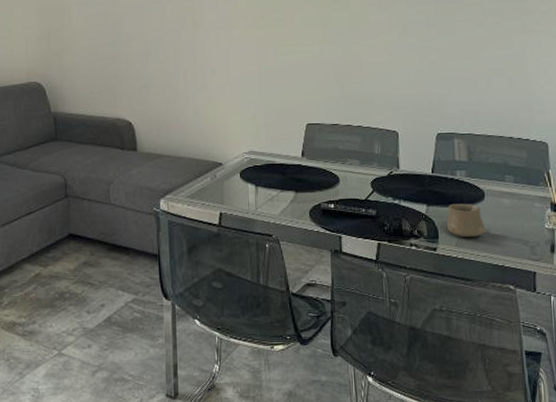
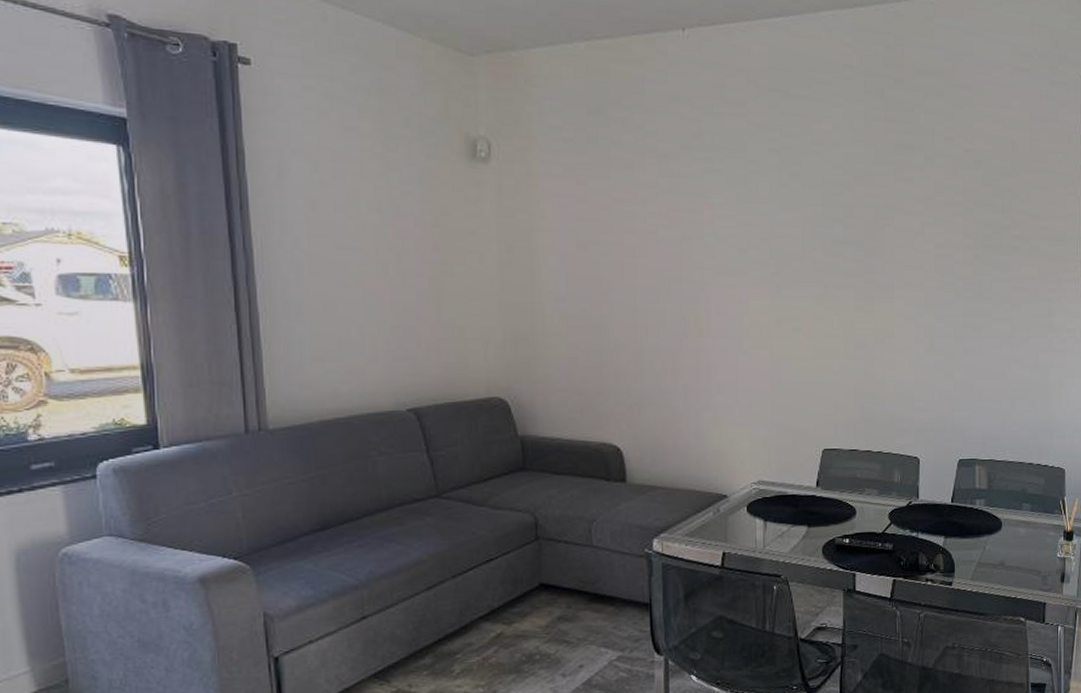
cup: present [446,203,485,237] -> none [963,534,1001,570]

